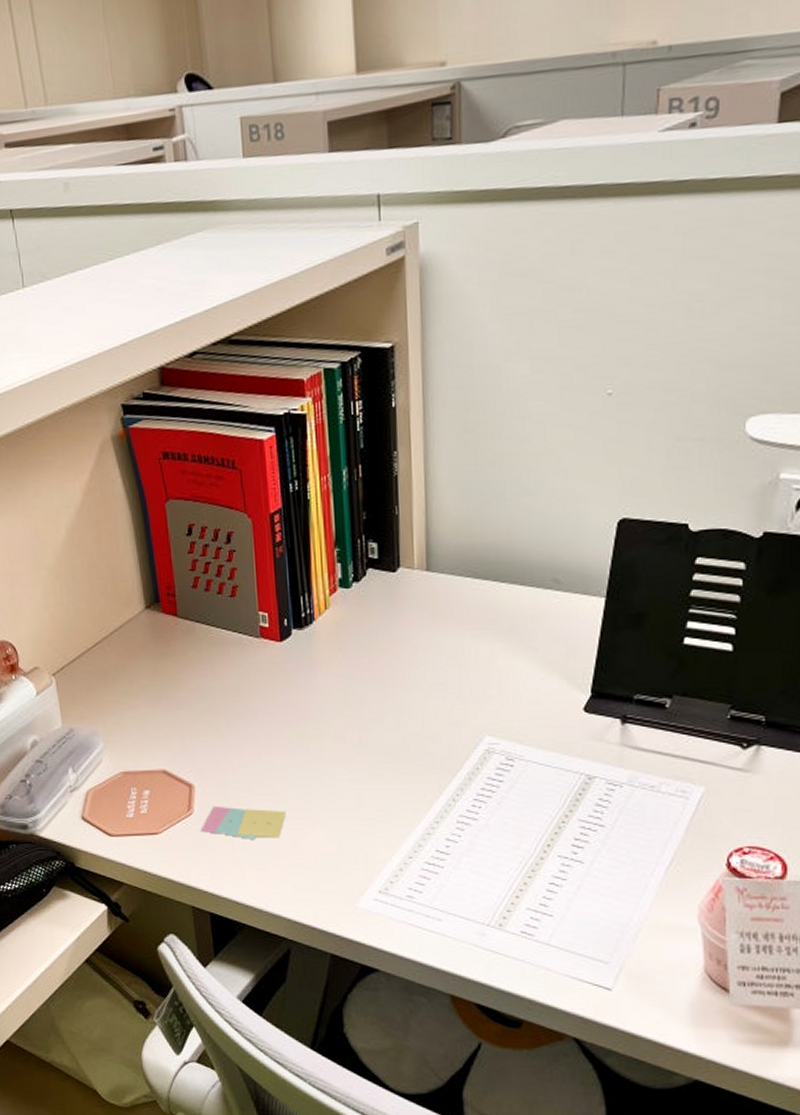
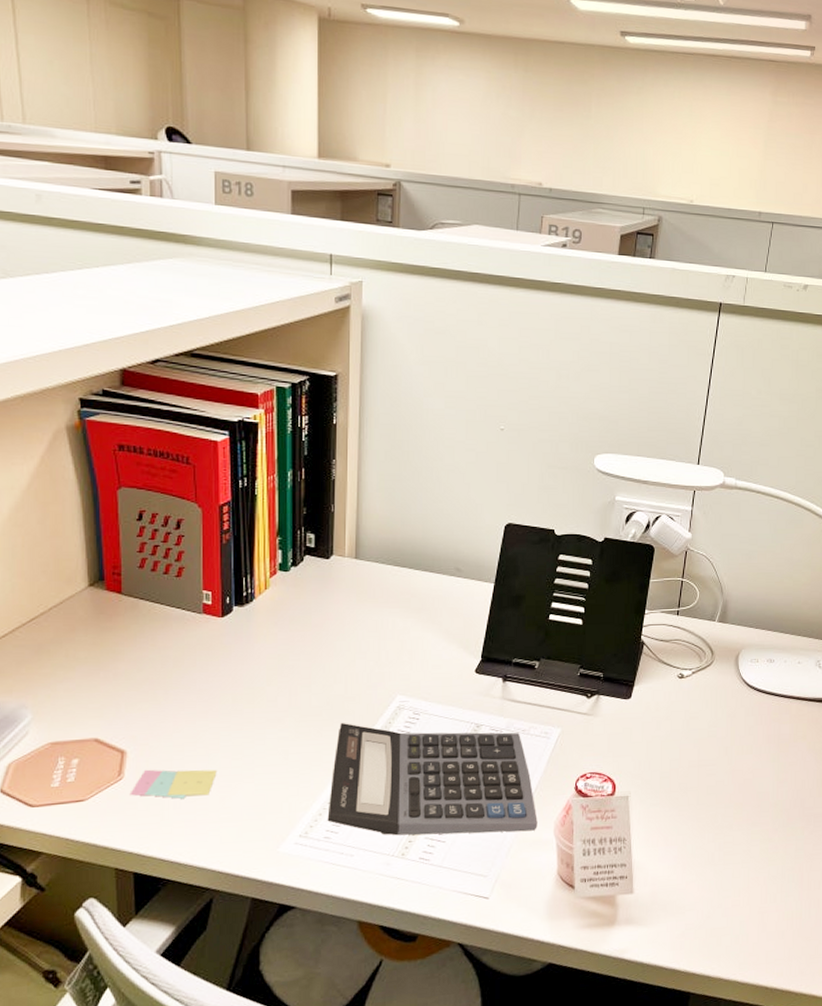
calculator: none [409,766,675,914] -> present [327,723,538,836]

